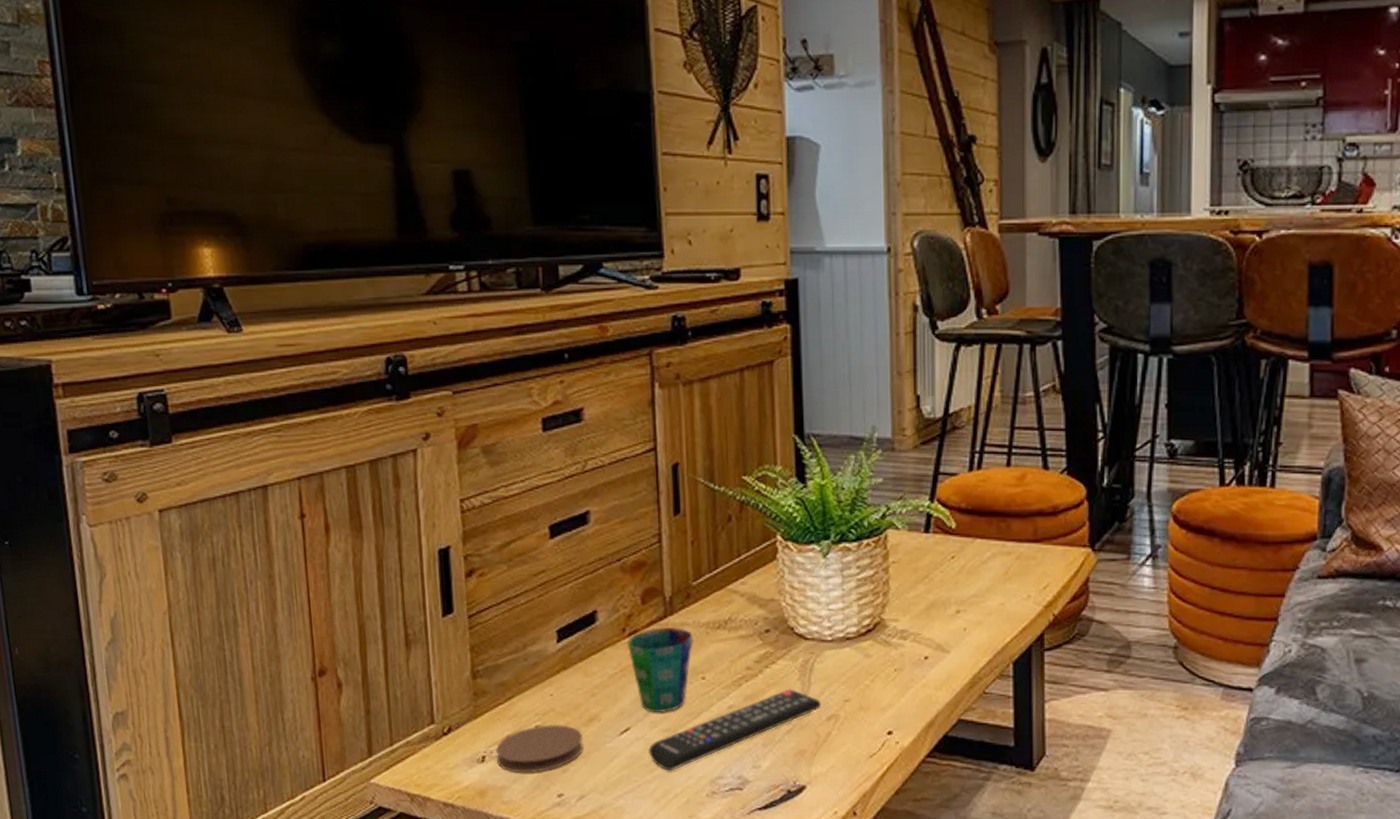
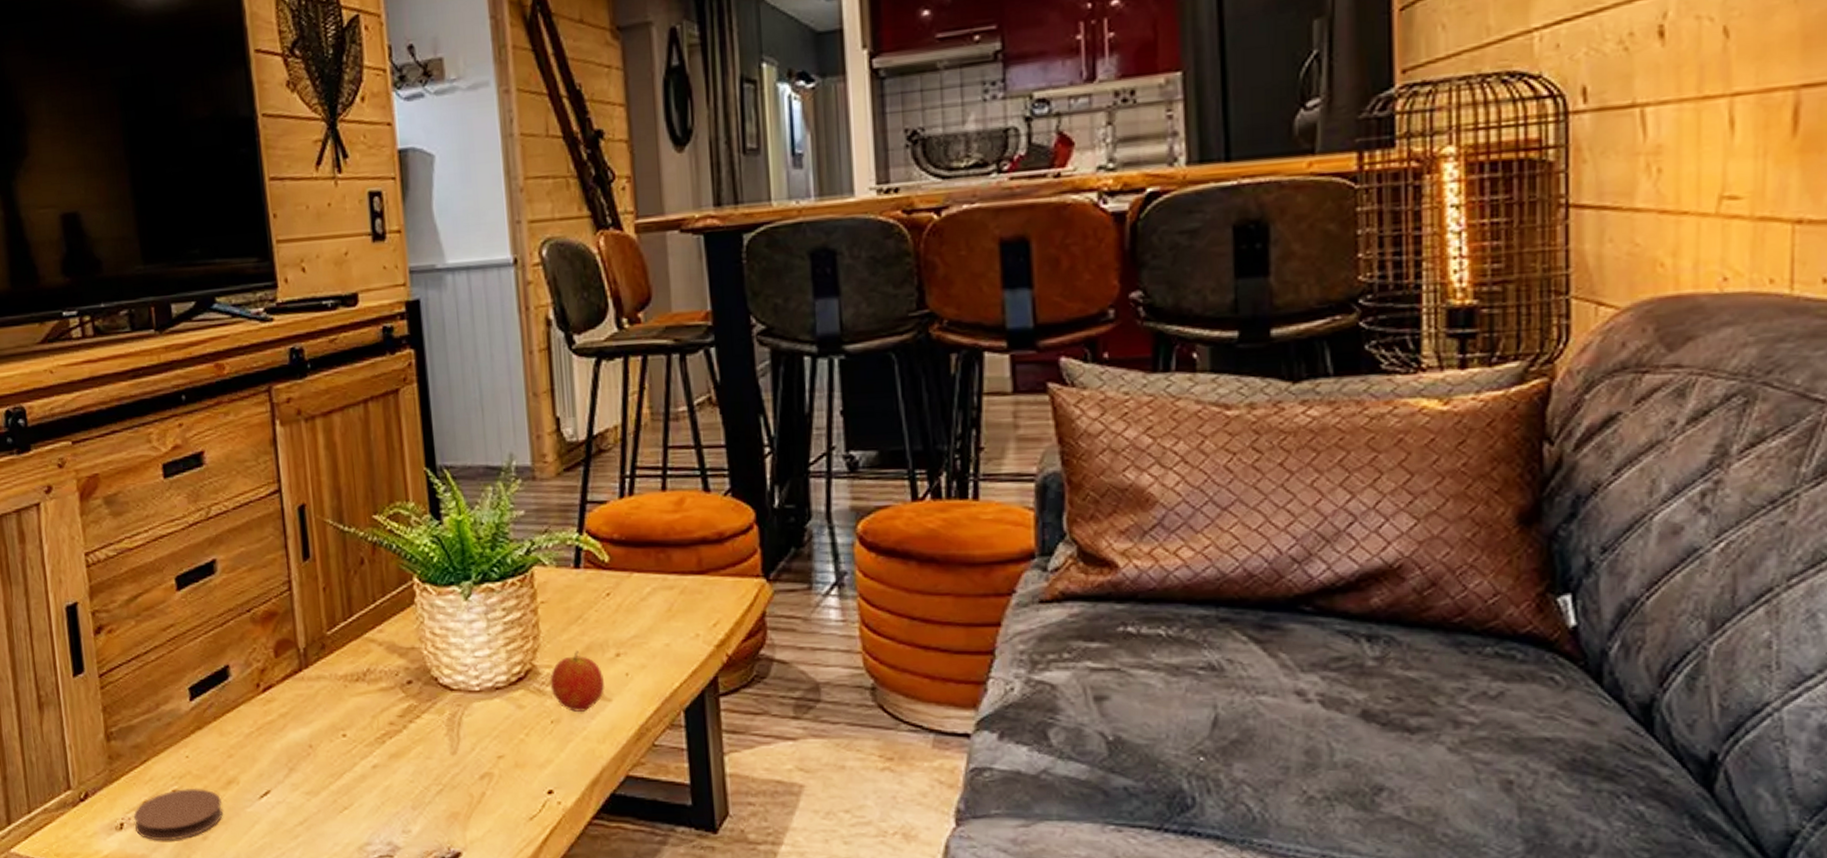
cup: present [626,626,693,713] -> none [261,680,331,775]
remote control: present [648,689,822,771] -> none [290,745,473,837]
fruit: none [896,606,945,661] -> present [550,650,606,712]

